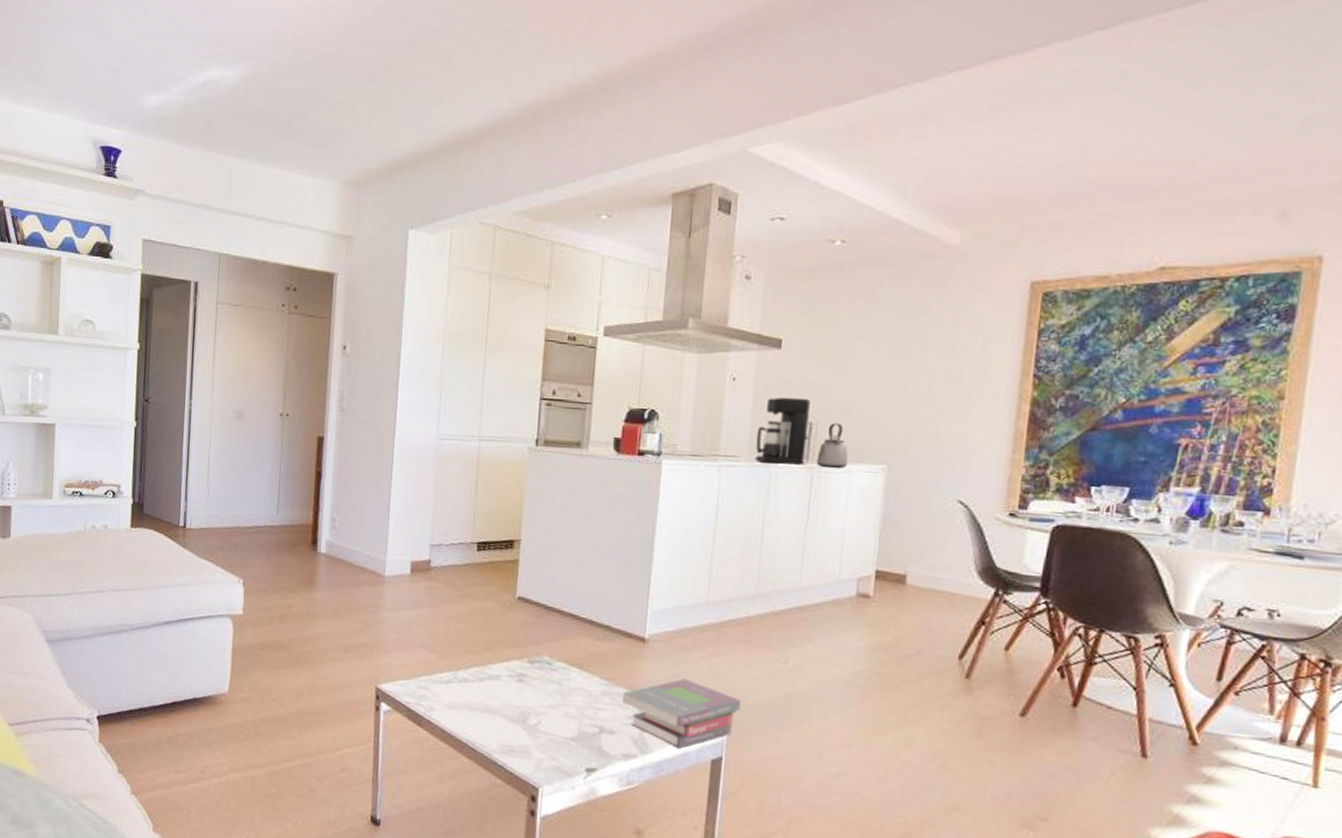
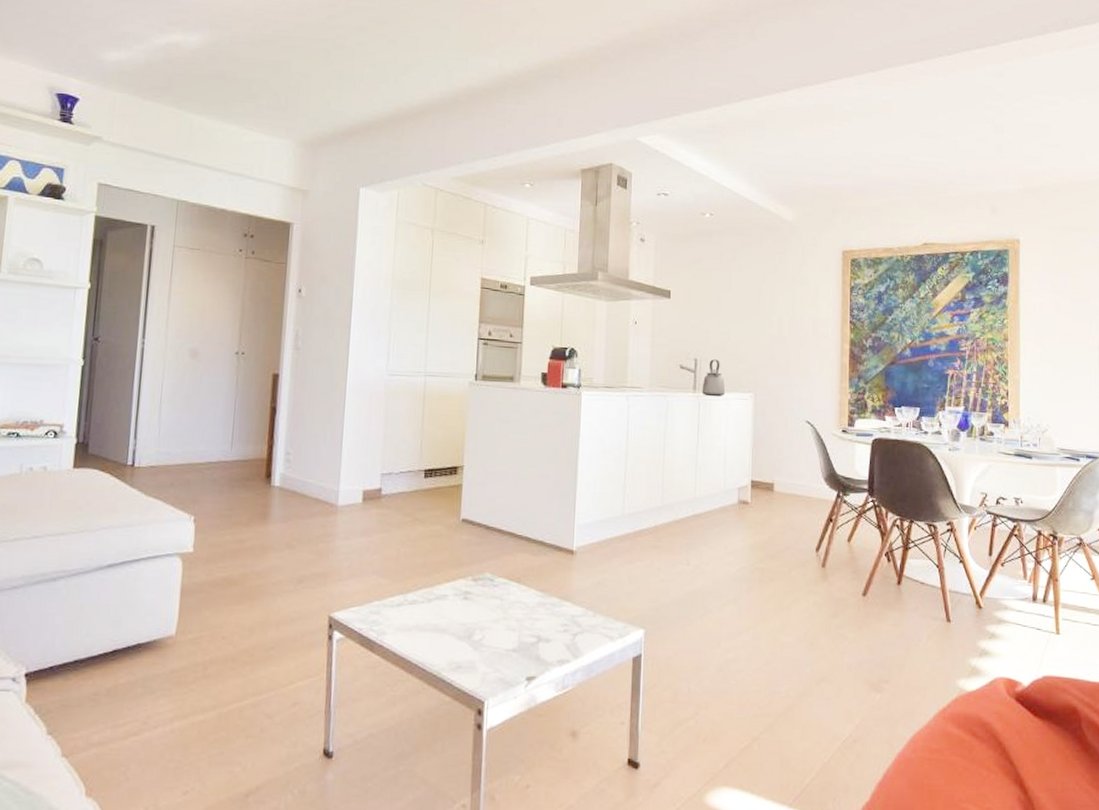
books: present [621,678,741,749] -> none [555,585,654,650]
coffee maker: present [755,397,810,465] -> none [655,338,694,394]

